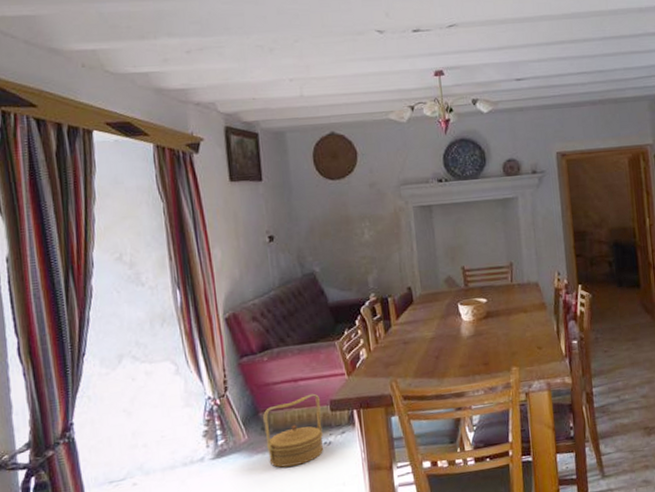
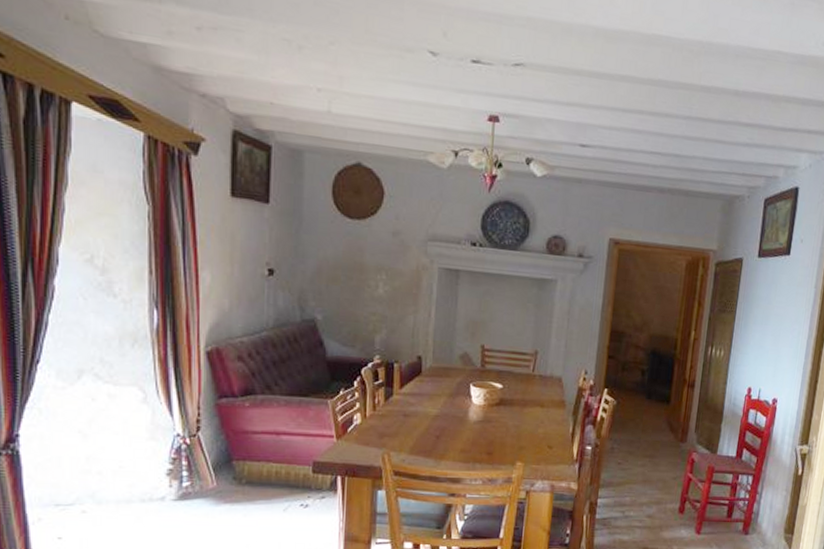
basket: present [263,393,323,468] -> none [236,450,302,523]

